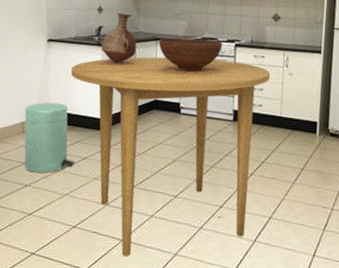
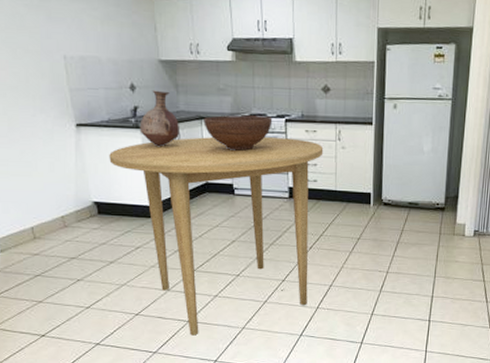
trash can: present [24,102,75,174] -> none [62,192,128,267]

